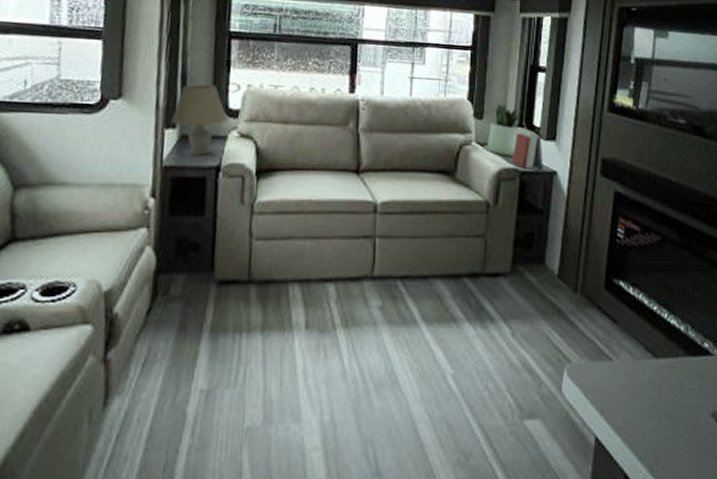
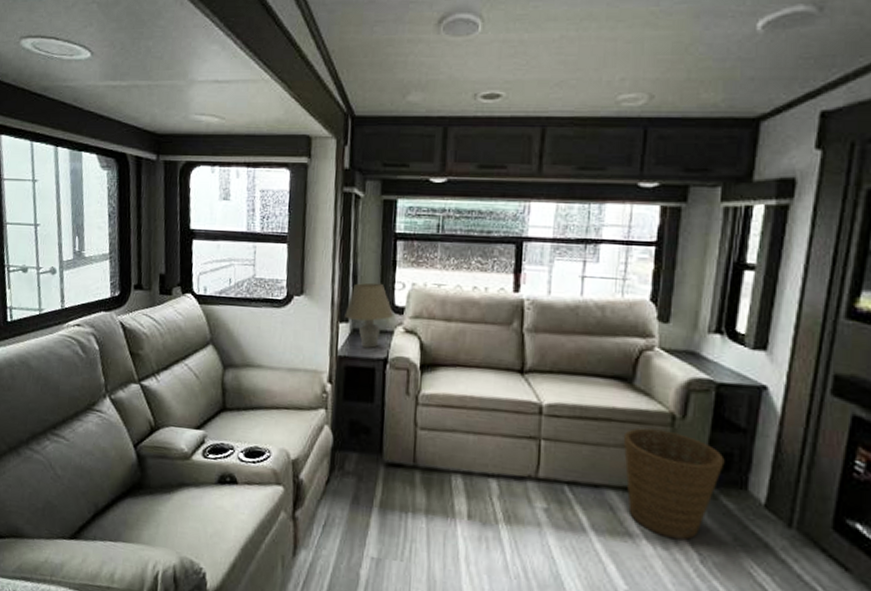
basket: none [447,217,528,318] -> present [623,428,725,541]
planter: present [483,103,521,157] -> none [669,305,720,366]
books: present [512,127,543,170] -> none [706,333,749,383]

